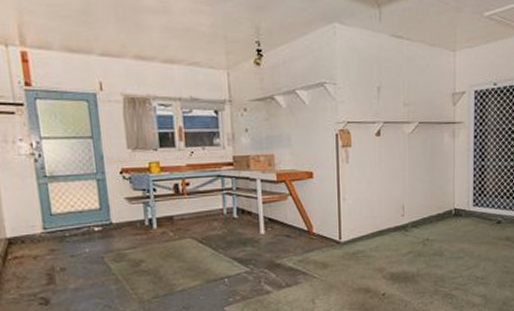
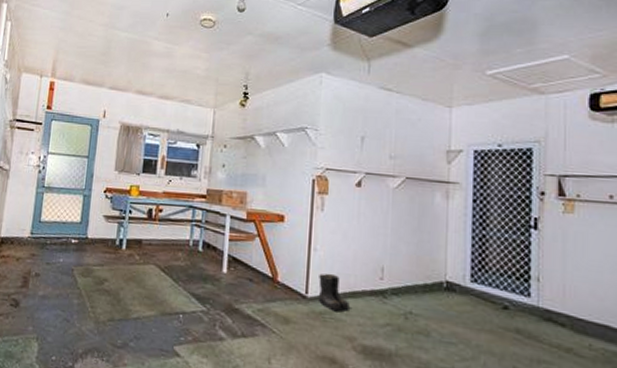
boots: none [349,218,379,250] -> present [318,273,351,313]

